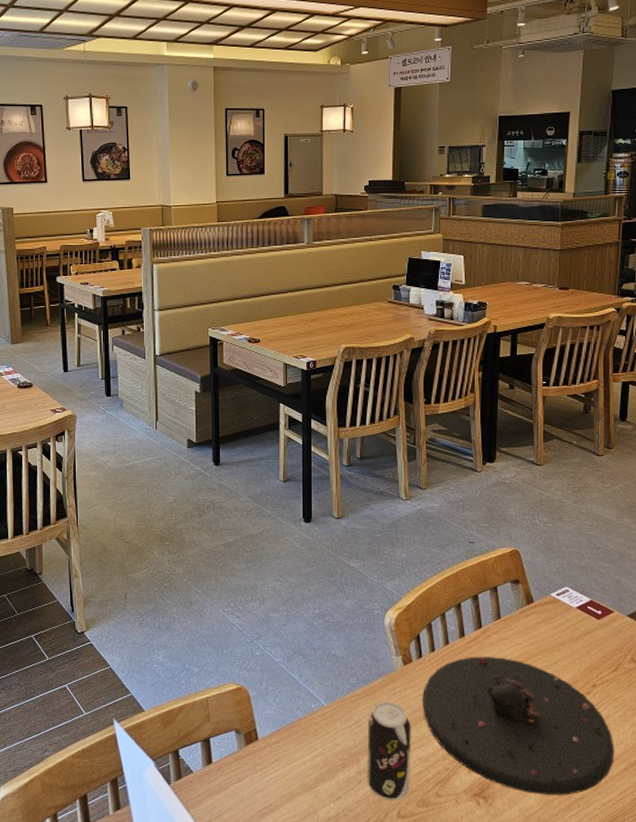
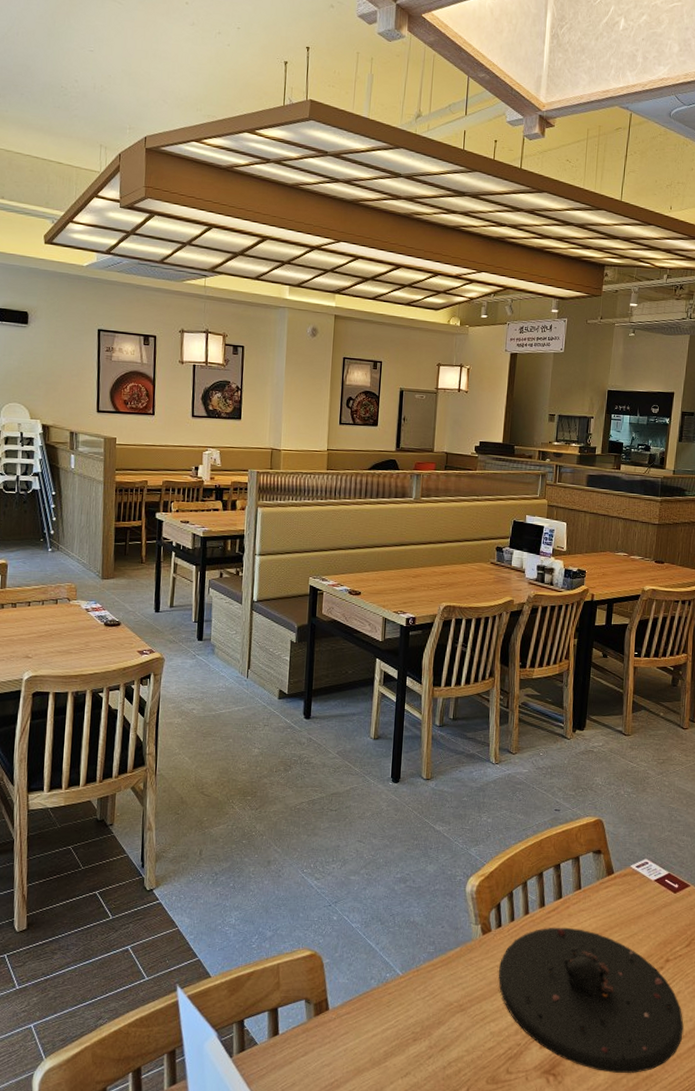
beverage can: present [367,701,411,801] -> none [437,972,486,1077]

